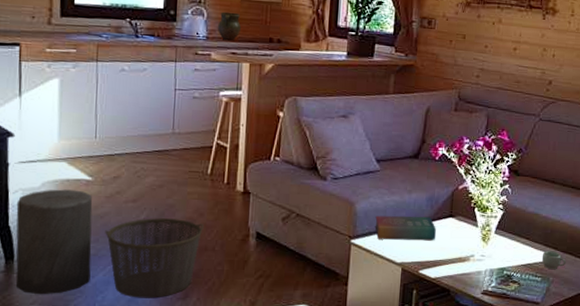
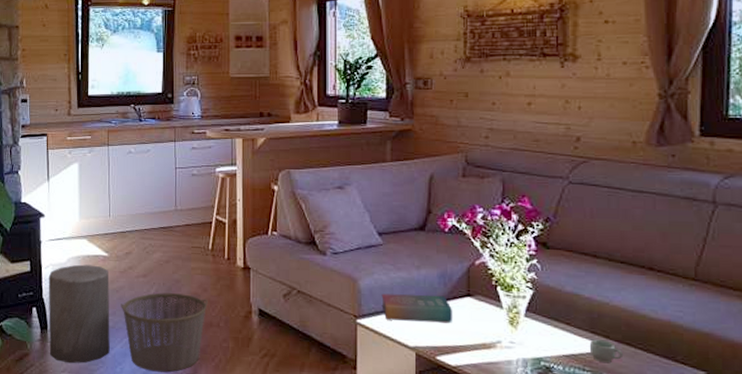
ceramic jug: present [217,11,242,41] -> none [210,90,233,118]

